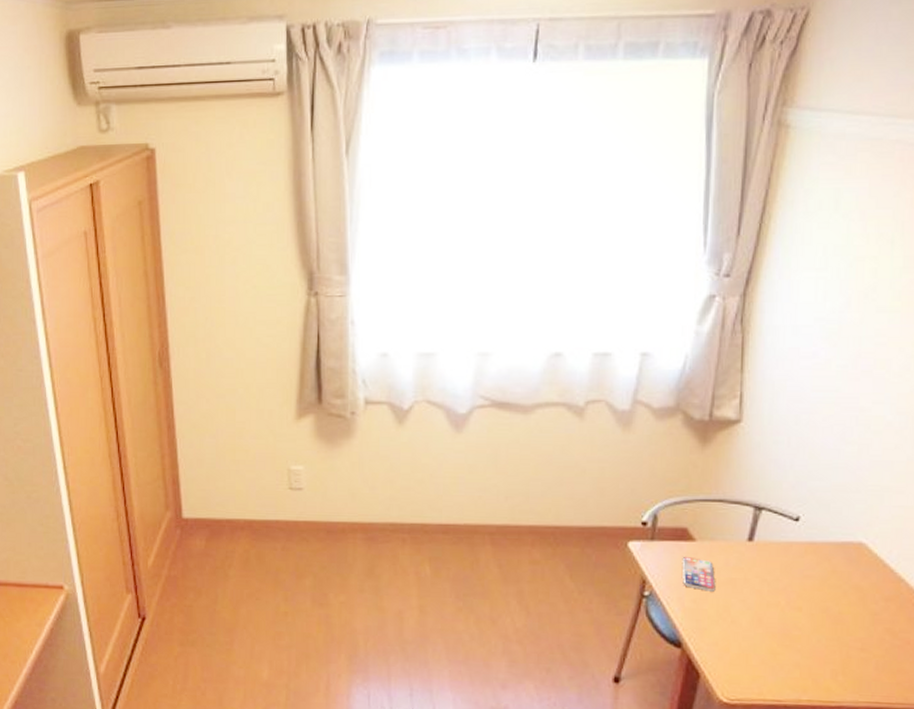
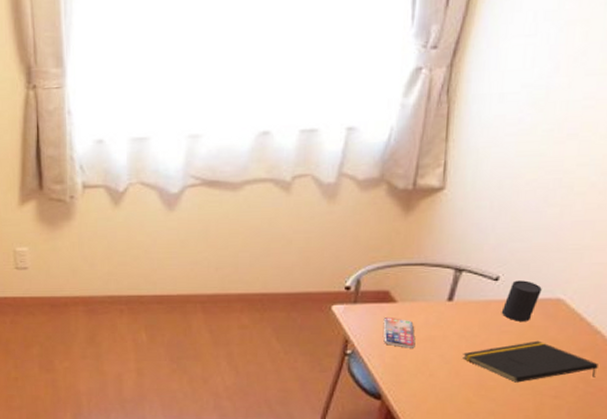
notepad: none [765,587,904,633] -> present [463,340,598,383]
cup: none [803,521,843,566] -> present [501,280,542,321]

